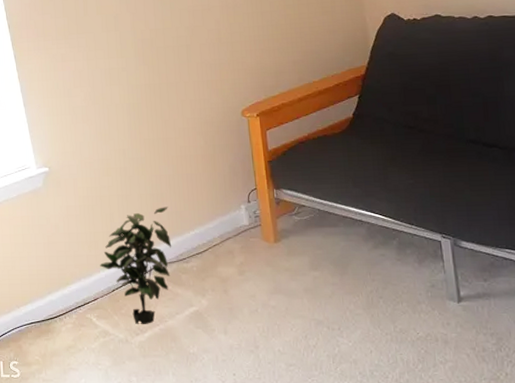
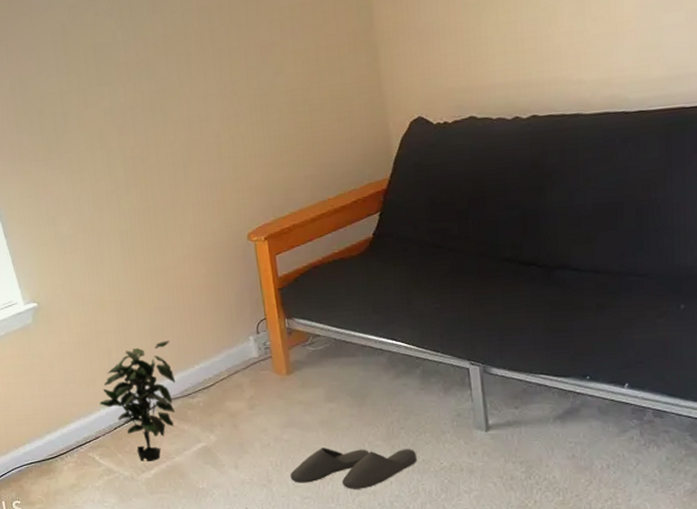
slippers: none [276,315,395,357] -> present [290,448,417,489]

